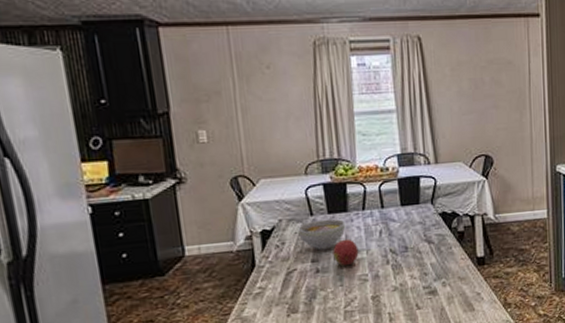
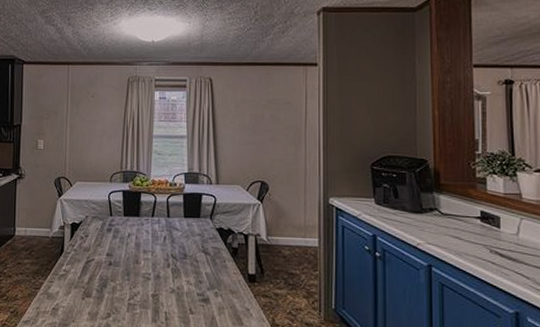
bowl: present [298,218,346,250] -> none [99,220,137,247]
fruit: present [333,238,359,266] -> none [124,240,145,263]

